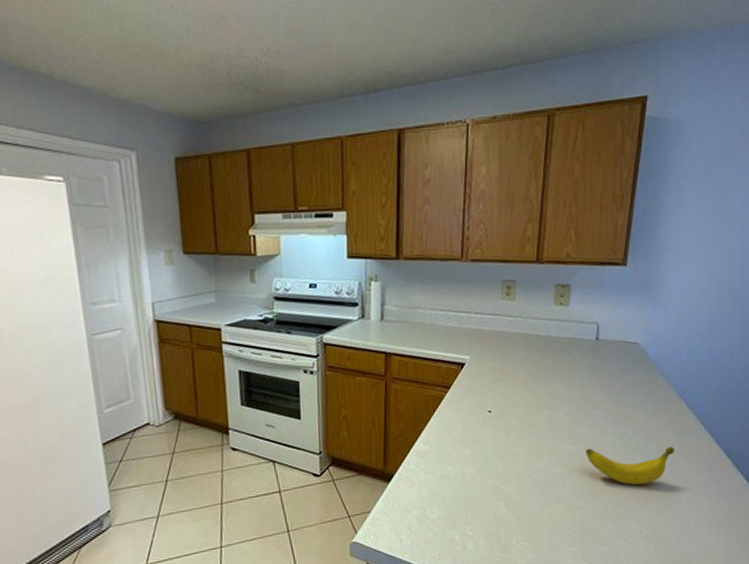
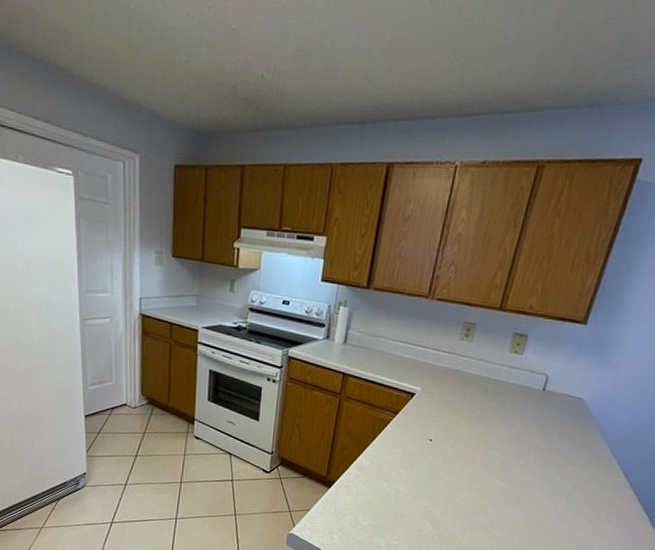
banana: present [586,447,674,485] -> none [513,487,597,527]

